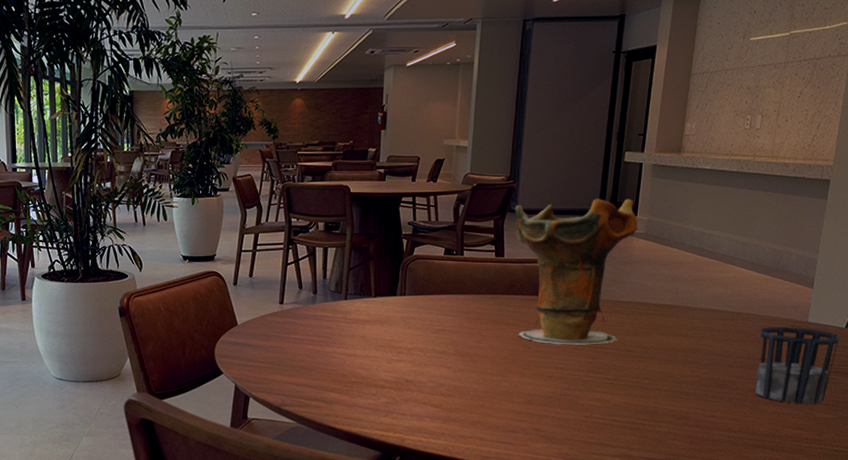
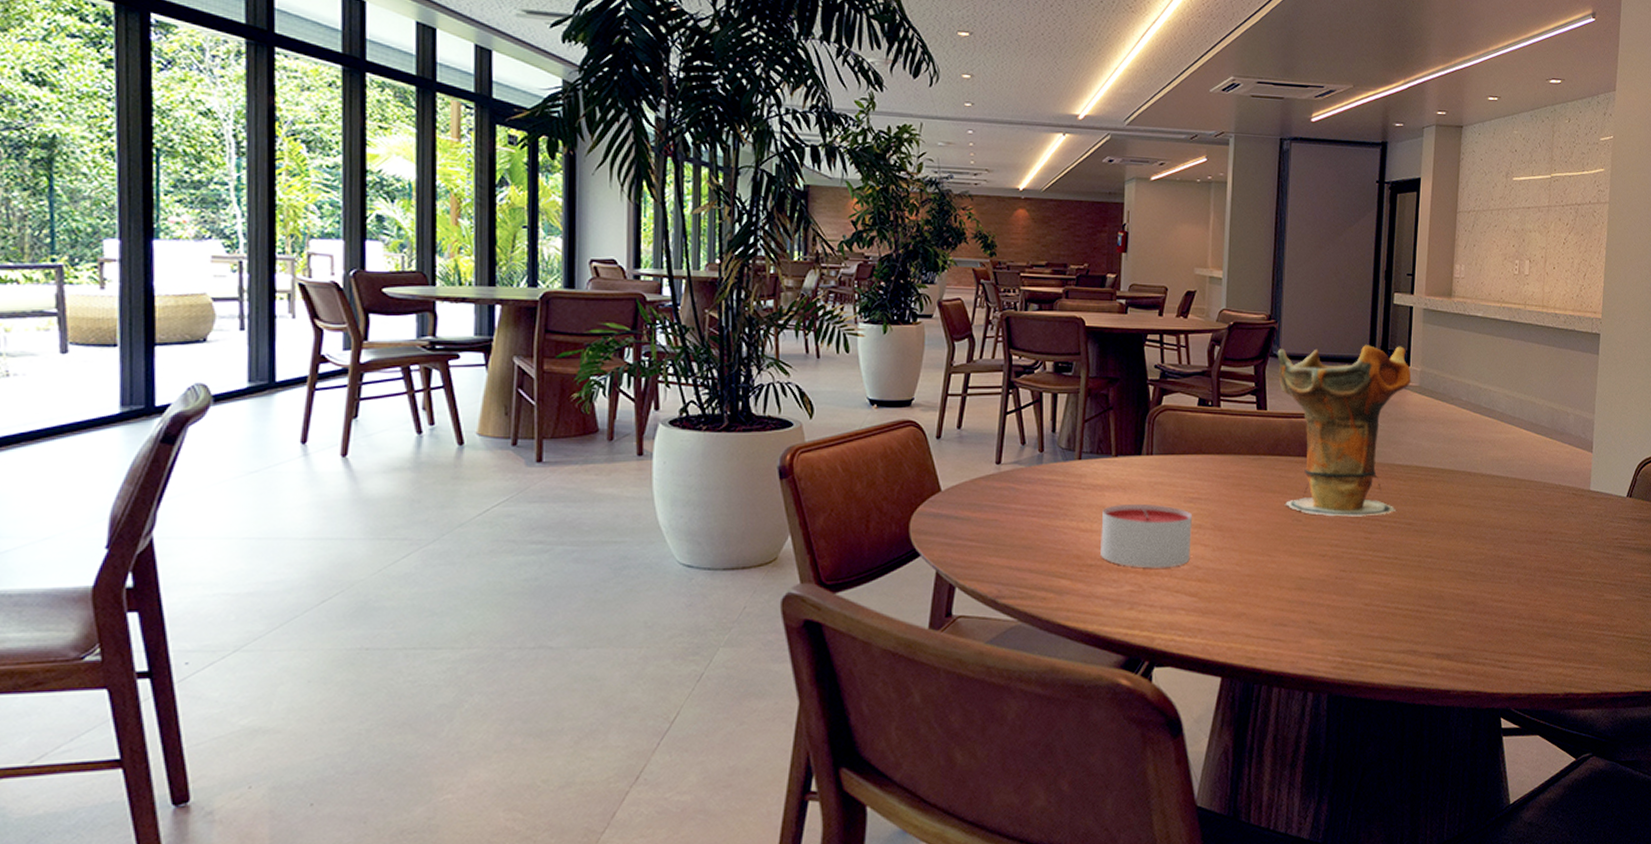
candle: none [362,334,437,385] -> present [1100,503,1192,569]
cup: present [754,327,840,404] -> none [1542,495,1622,584]

